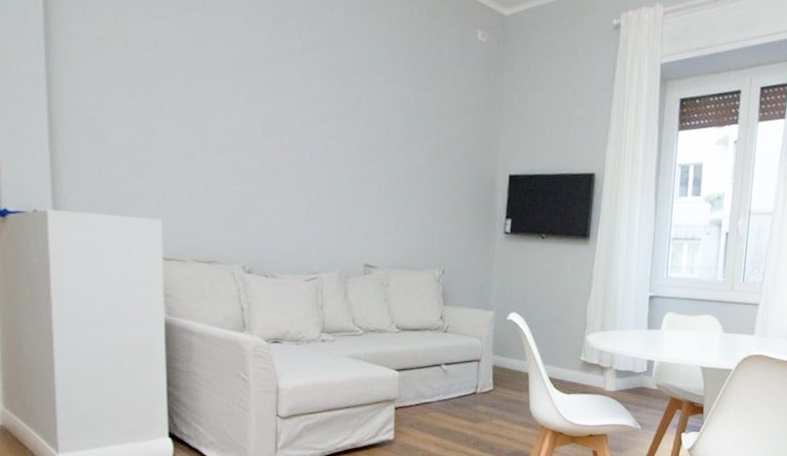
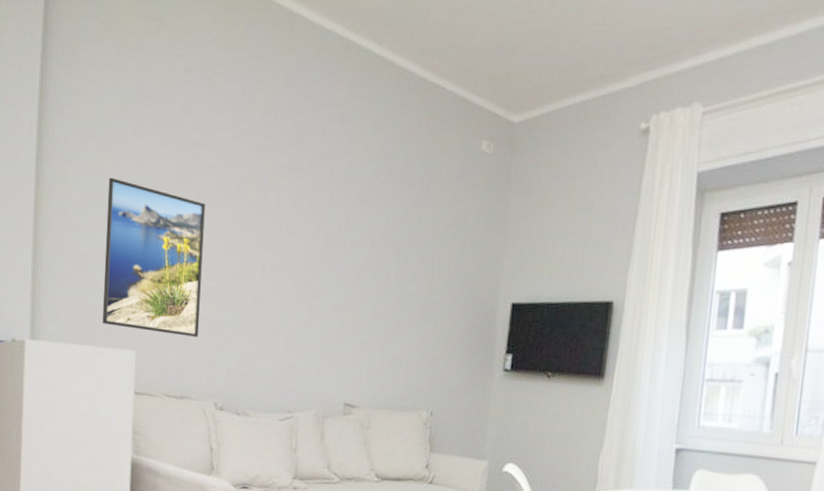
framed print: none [122,54,223,206] -> present [102,177,205,337]

